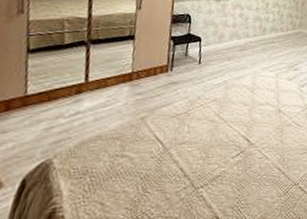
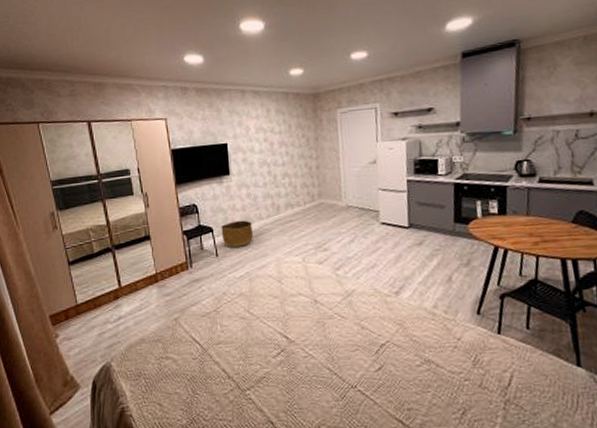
basket: none [208,35,239,58] -> present [221,220,253,247]

